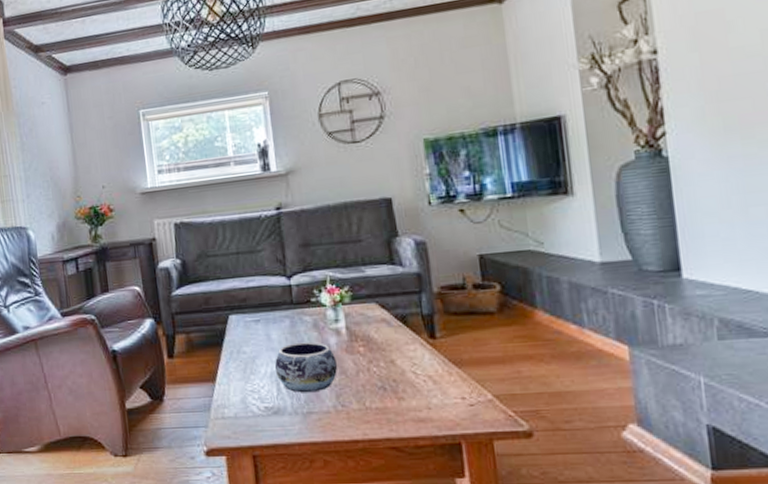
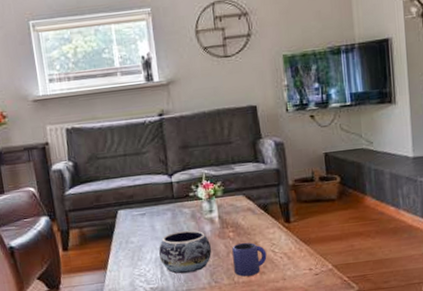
mug: none [362,359,407,401] -> present [232,242,267,277]

